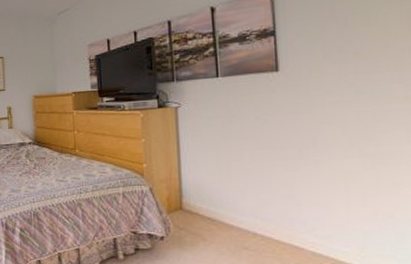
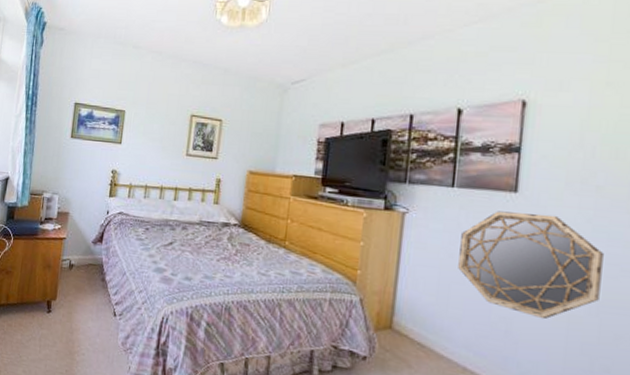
home mirror: none [232,85,373,180] -> present [458,211,604,320]

